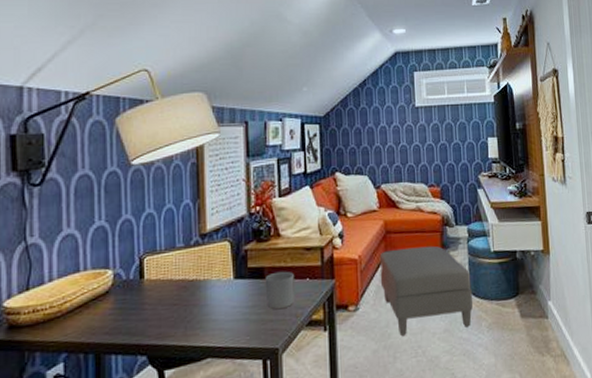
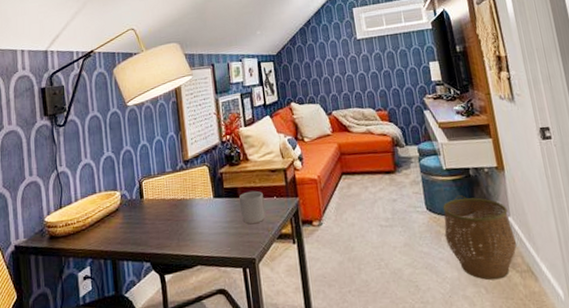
ottoman: present [380,245,473,337] -> none [337,165,431,250]
basket: none [486,279,554,366] -> present [443,195,517,280]

